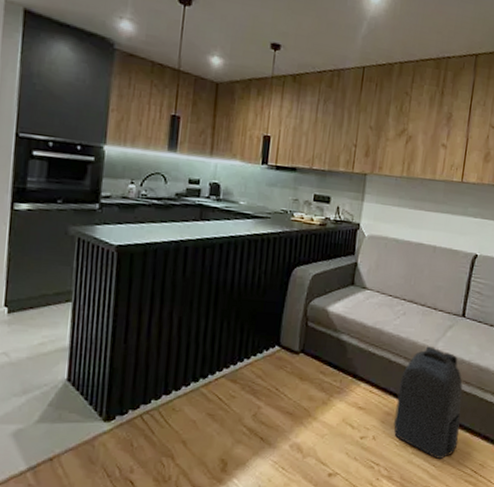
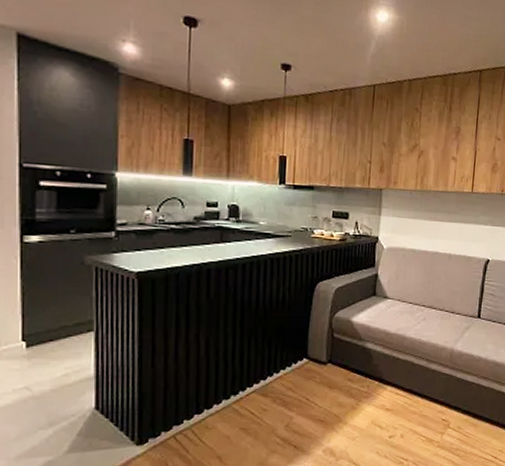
backpack: present [394,346,463,459] -> none [420,347,481,449]

